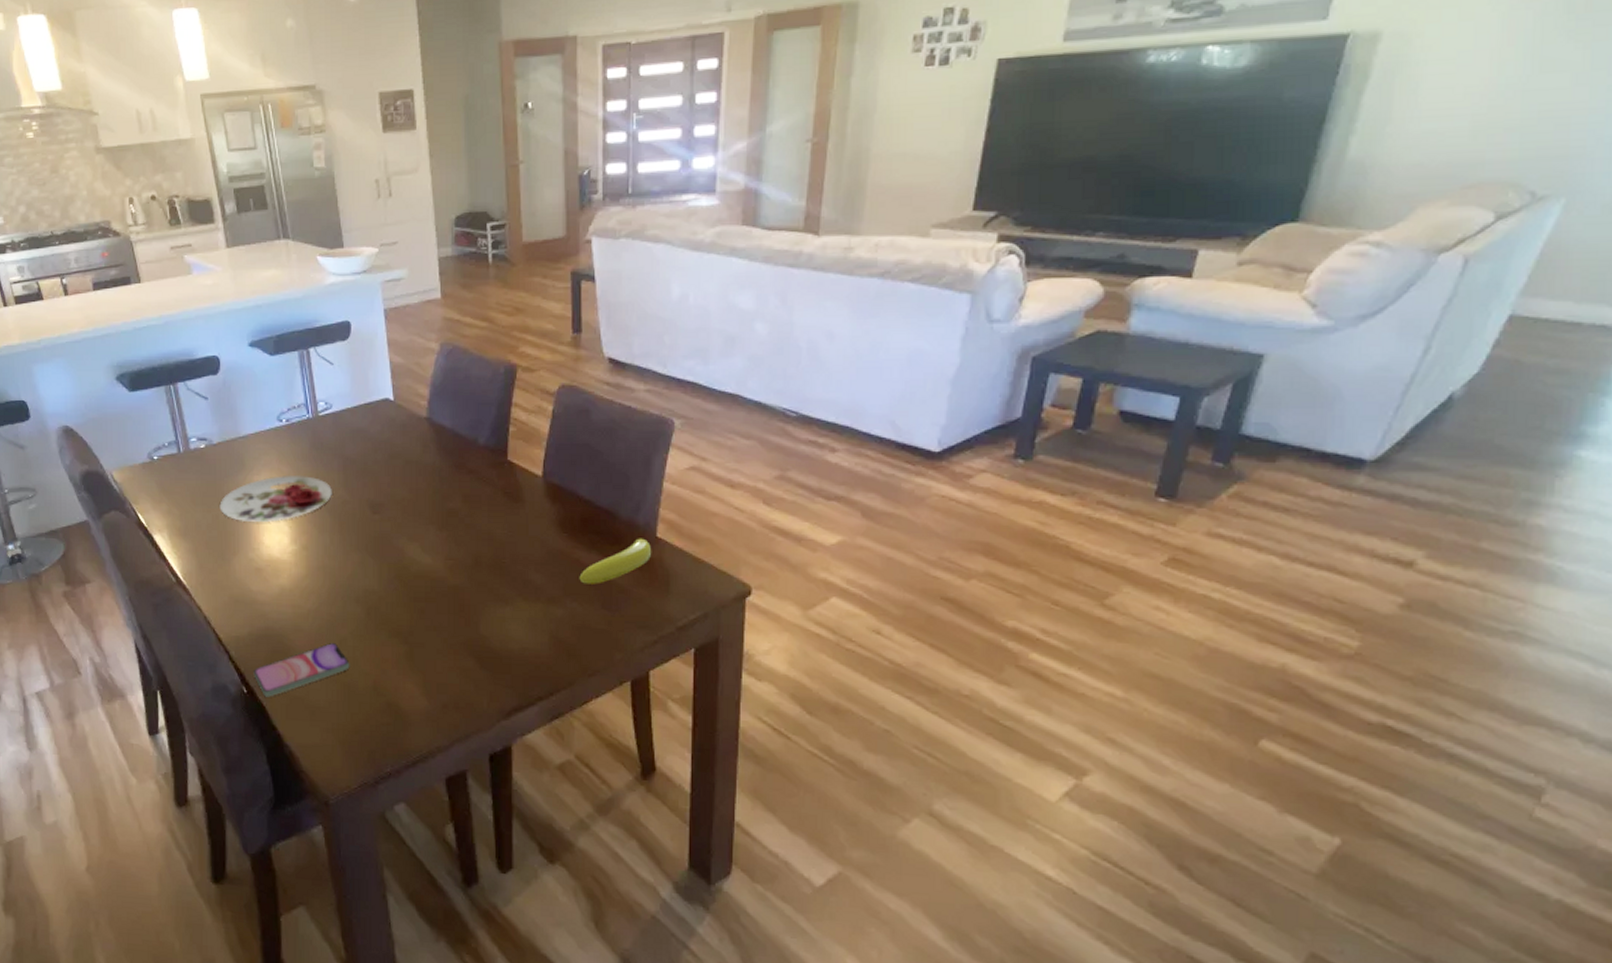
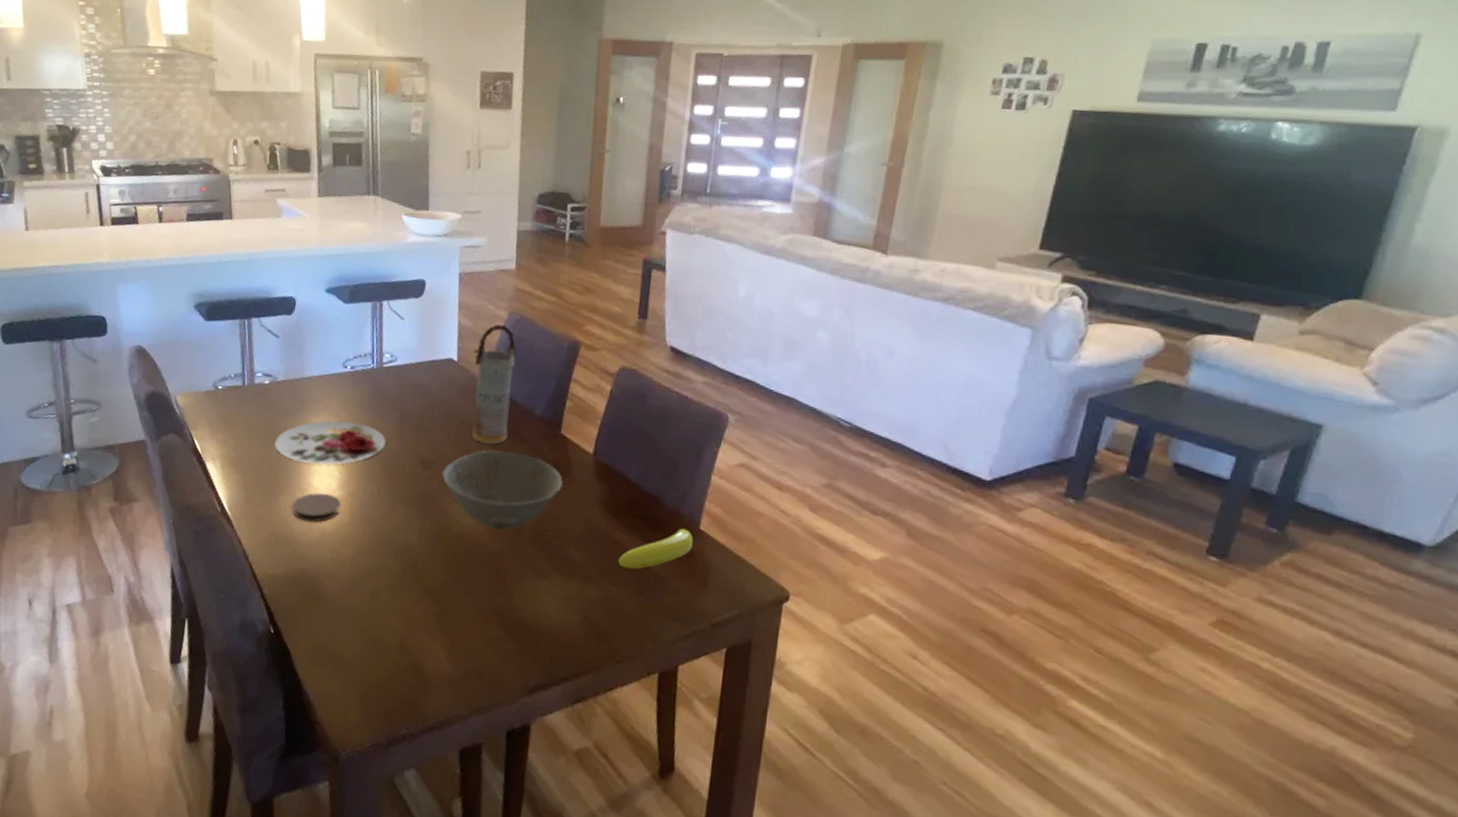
coaster: none [247,550,296,580] -> present [292,493,342,522]
smartphone: present [253,643,350,697] -> none [282,593,380,641]
bowl: none [393,484,515,564] -> present [442,450,563,530]
vase: none [409,356,454,480] -> present [472,324,517,445]

